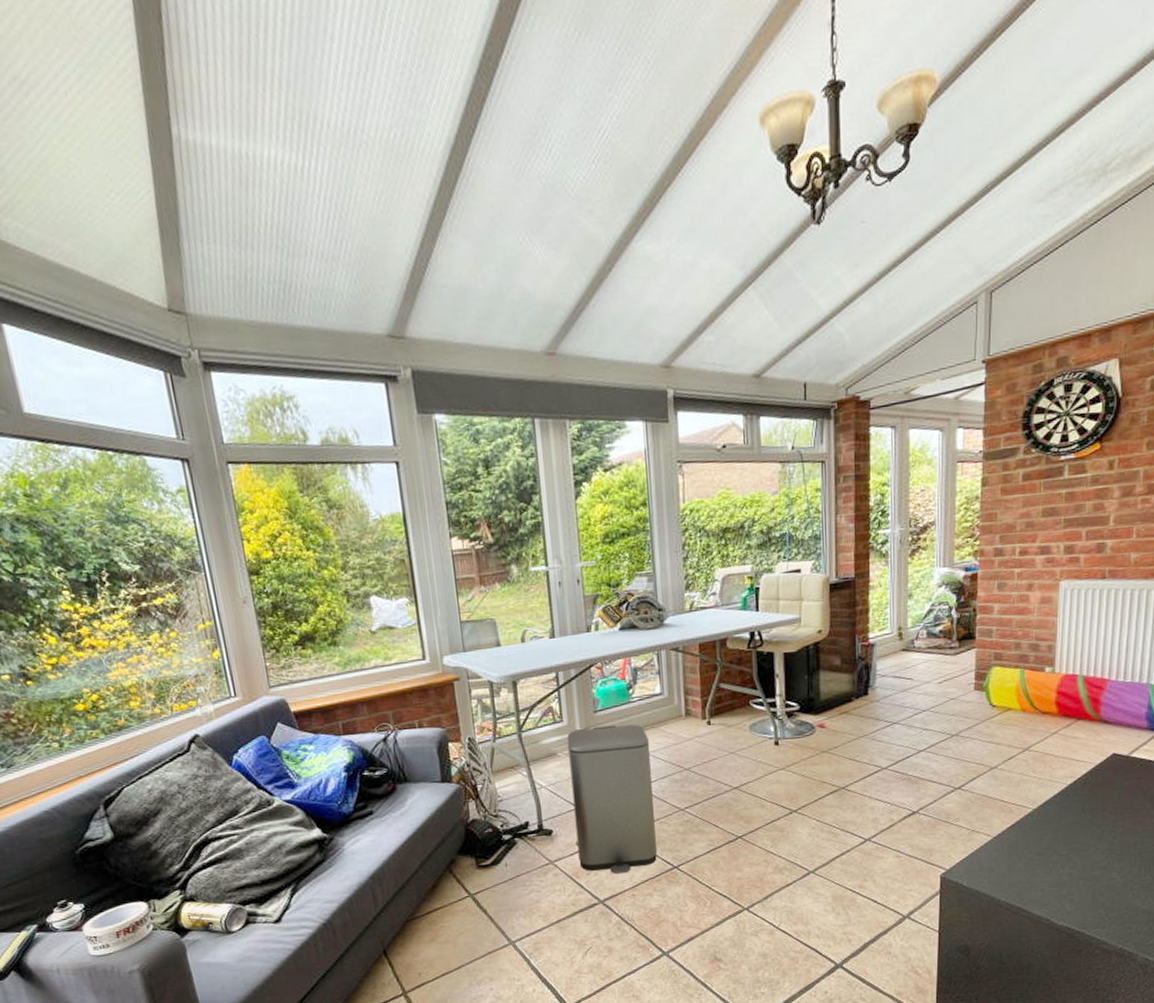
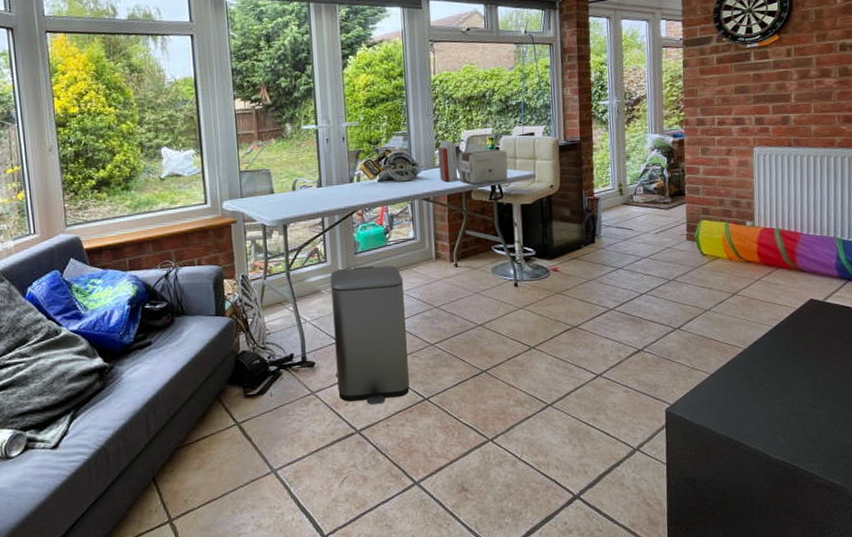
books: none [688,581,716,630] -> present [438,140,462,183]
box: none [712,589,770,631] -> present [458,148,508,185]

